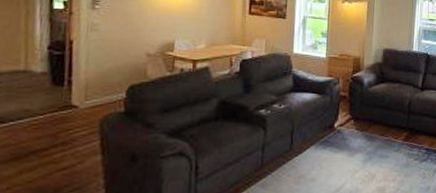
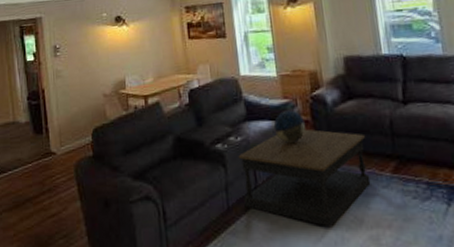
coffee table: none [278,102,388,181] -> present [238,129,371,228]
decorative globe: none [315,86,343,114] -> present [273,110,306,144]

